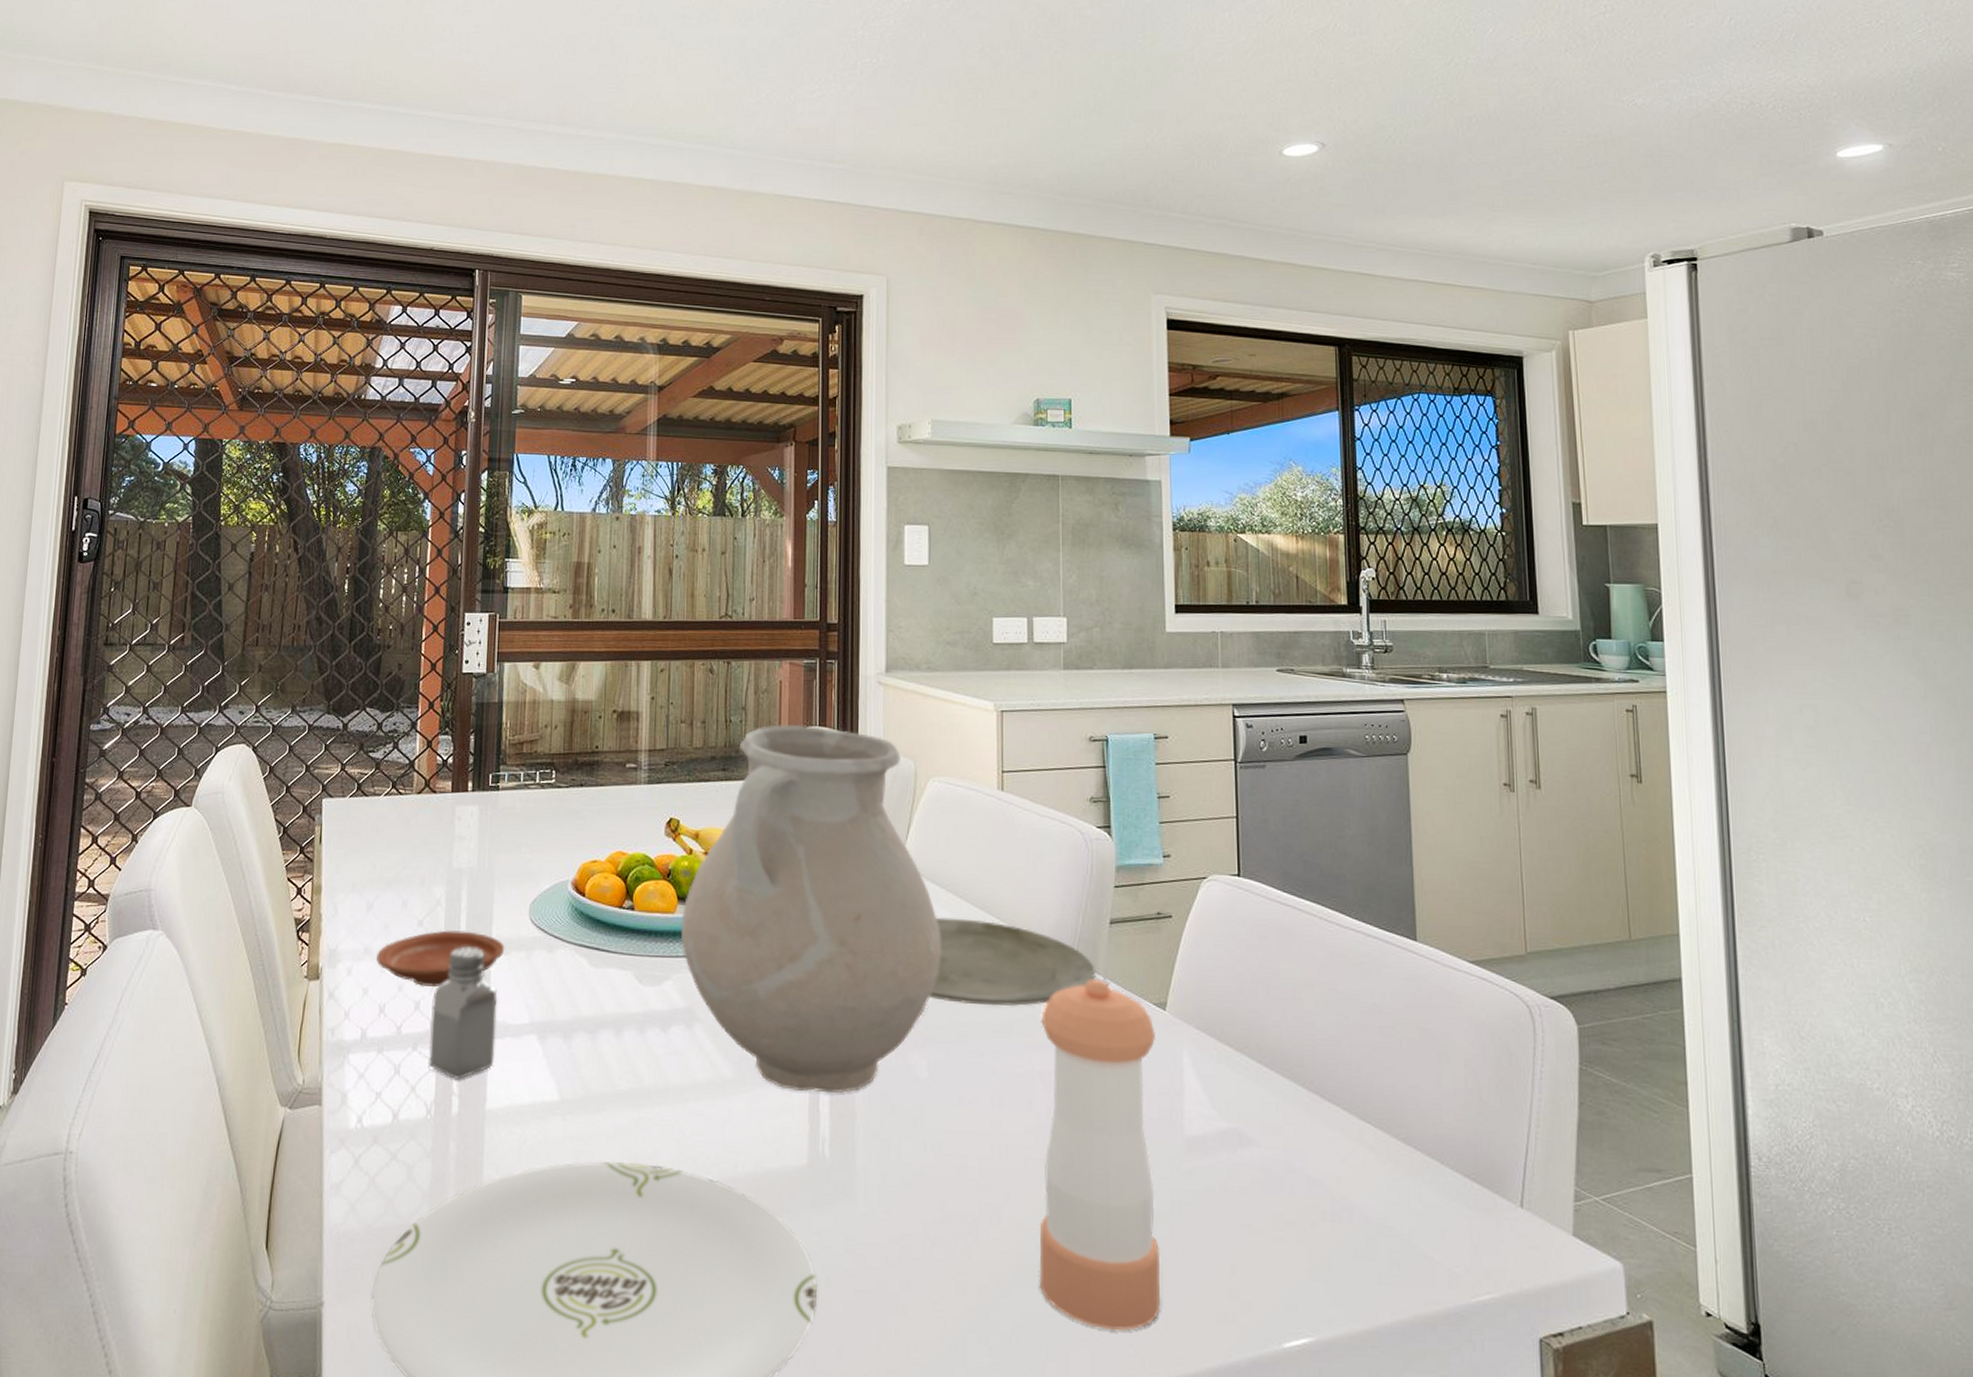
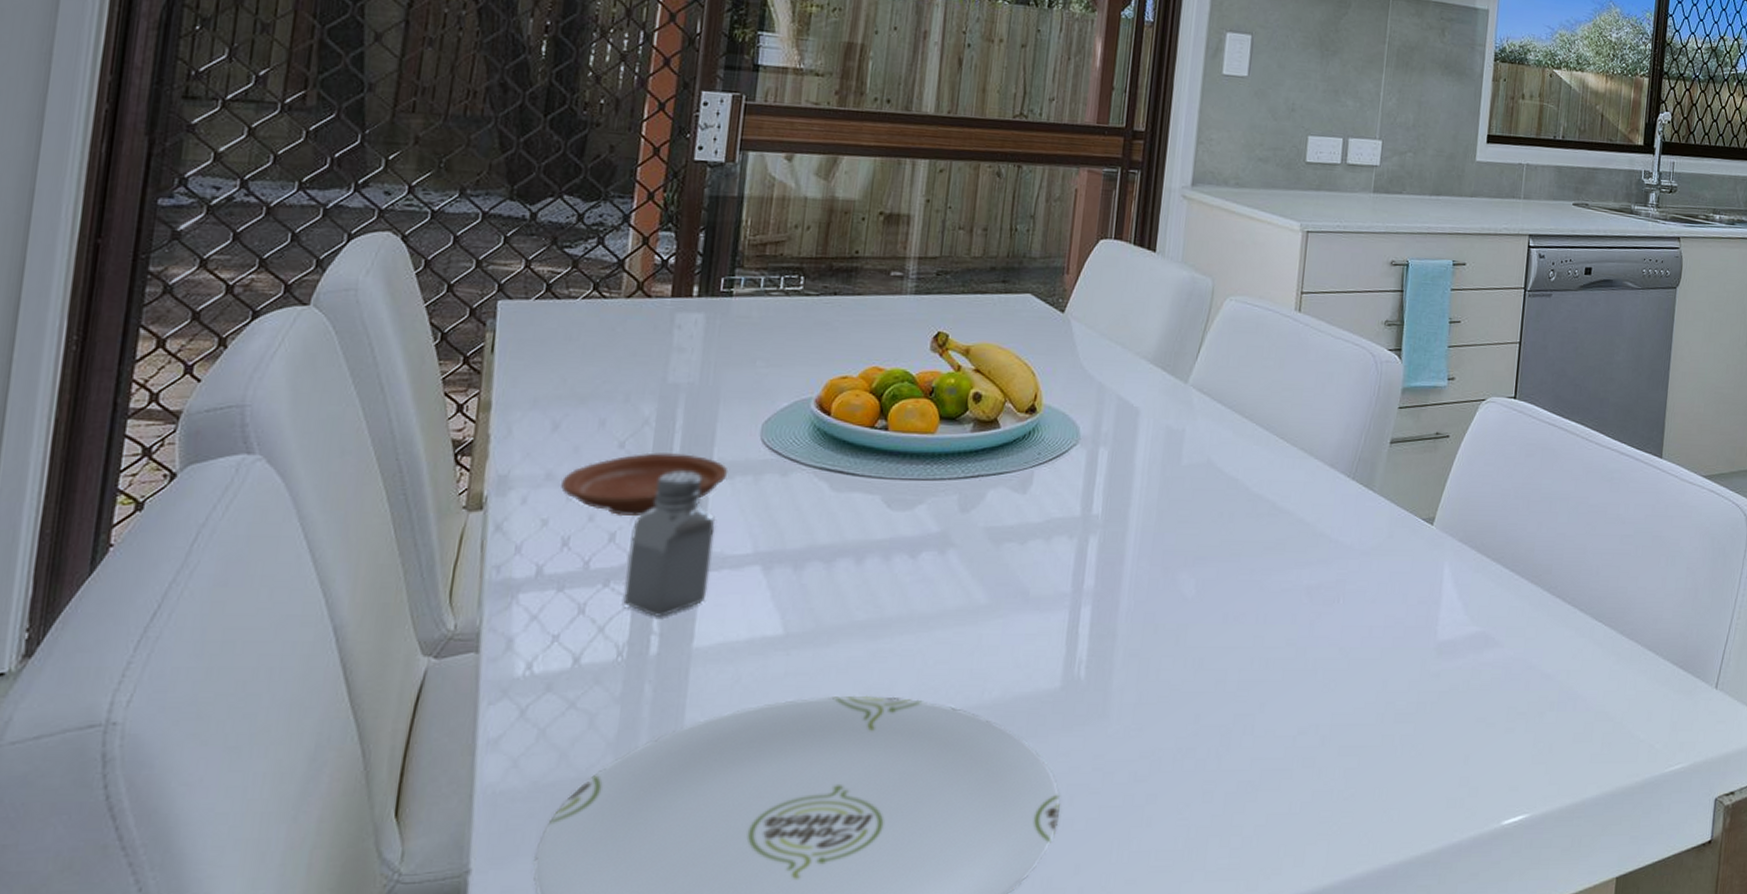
vase: present [680,724,941,1094] -> none [939,235,1223,616]
plate: present [930,917,1095,1007] -> none [1205,437,1371,525]
pepper shaker: present [1039,978,1160,1332] -> none [1285,496,1421,824]

